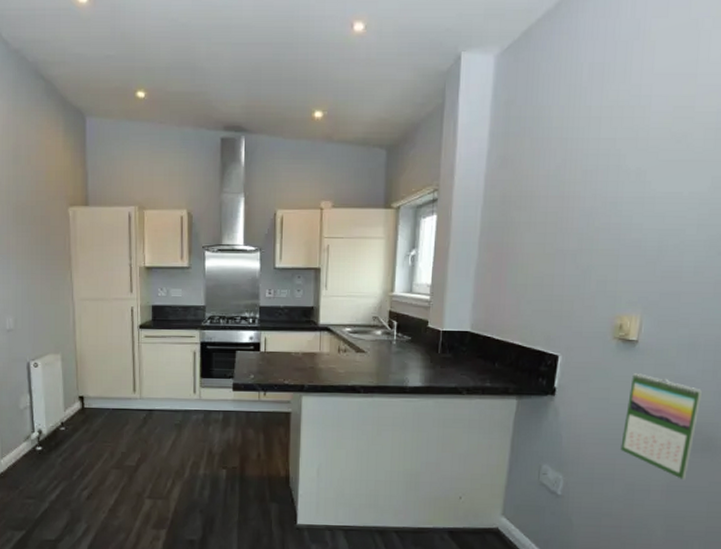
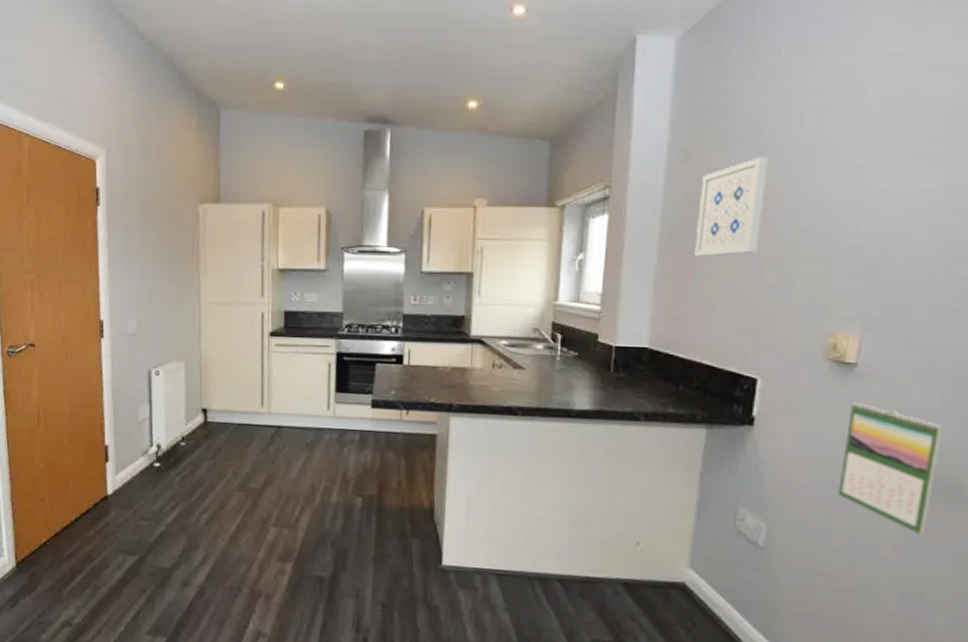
wall art: none [508,164,570,251] -> present [694,157,768,257]

